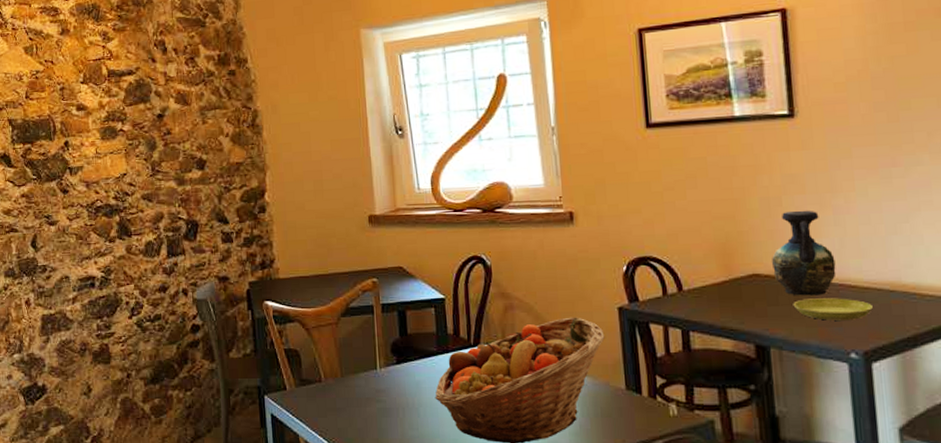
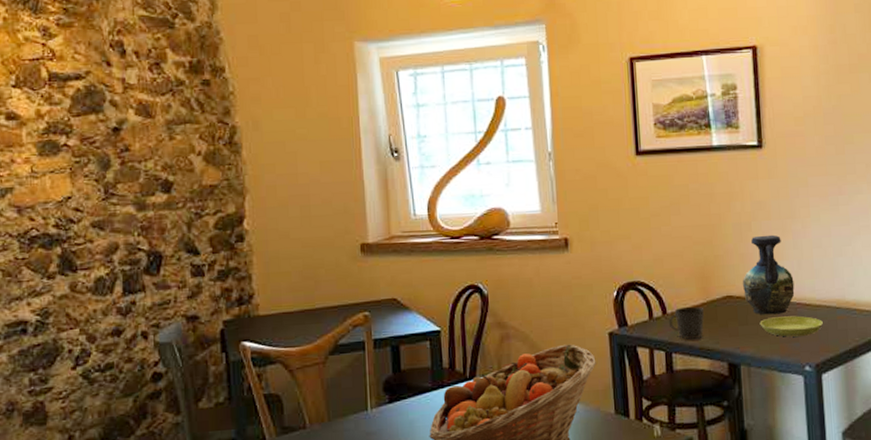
cup: none [685,283,727,319] -> present [668,306,705,340]

